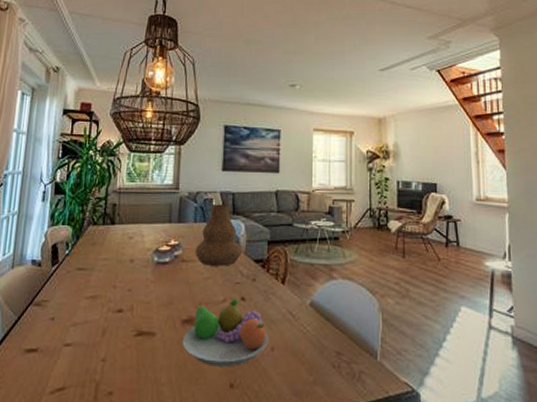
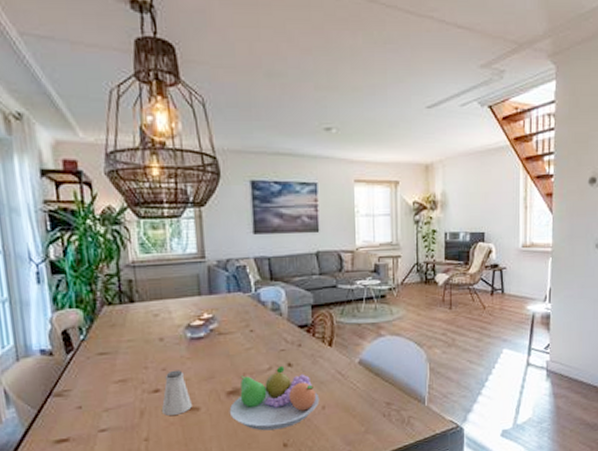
saltshaker: none [121,292,149,338] -> present [161,370,192,416]
vase: present [195,204,243,266] -> none [232,270,285,336]

